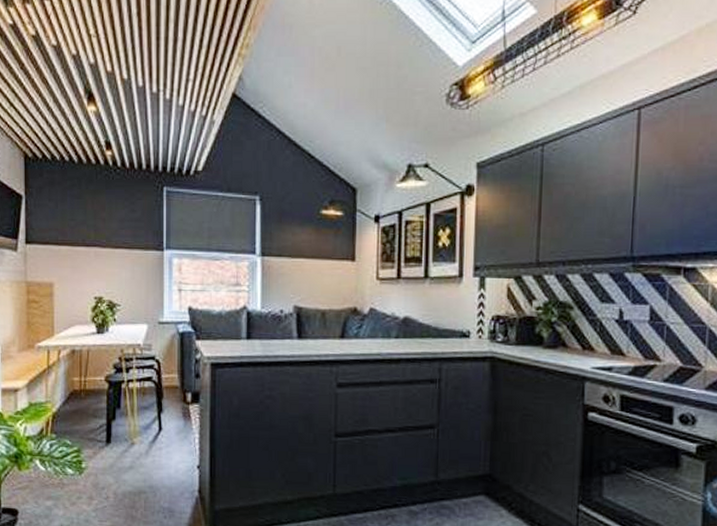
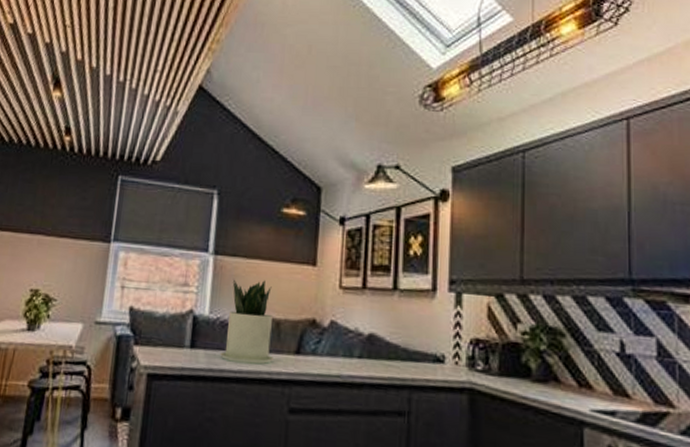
planter: none [274,276,321,349] -> present [220,279,273,365]

